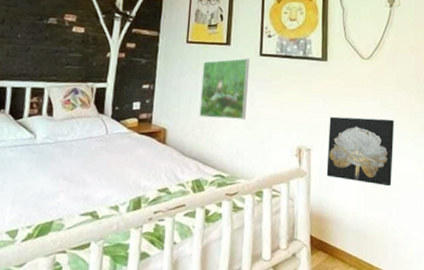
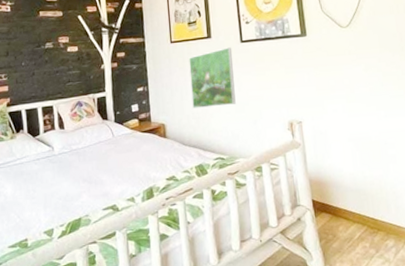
wall art: present [326,116,395,187] -> none [316,81,386,145]

